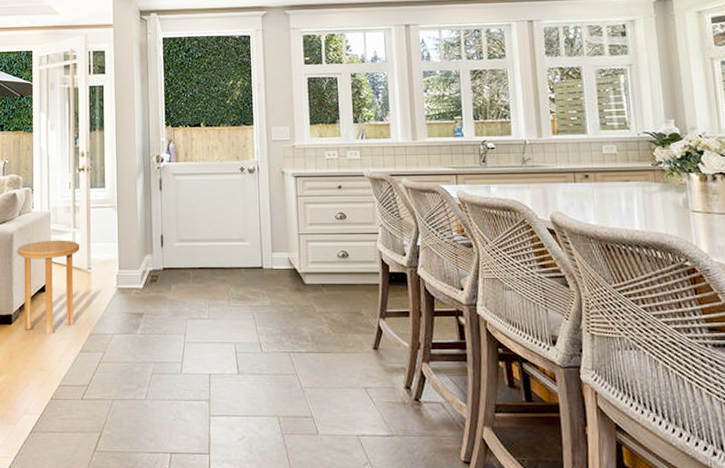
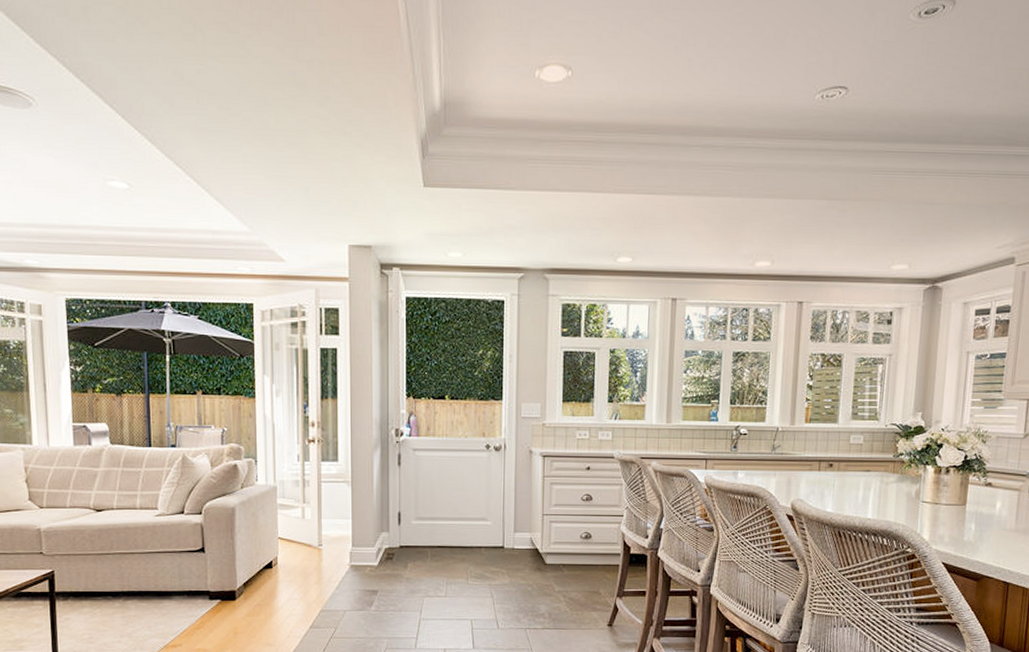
side table: present [17,240,80,335] -> none [239,515,310,611]

